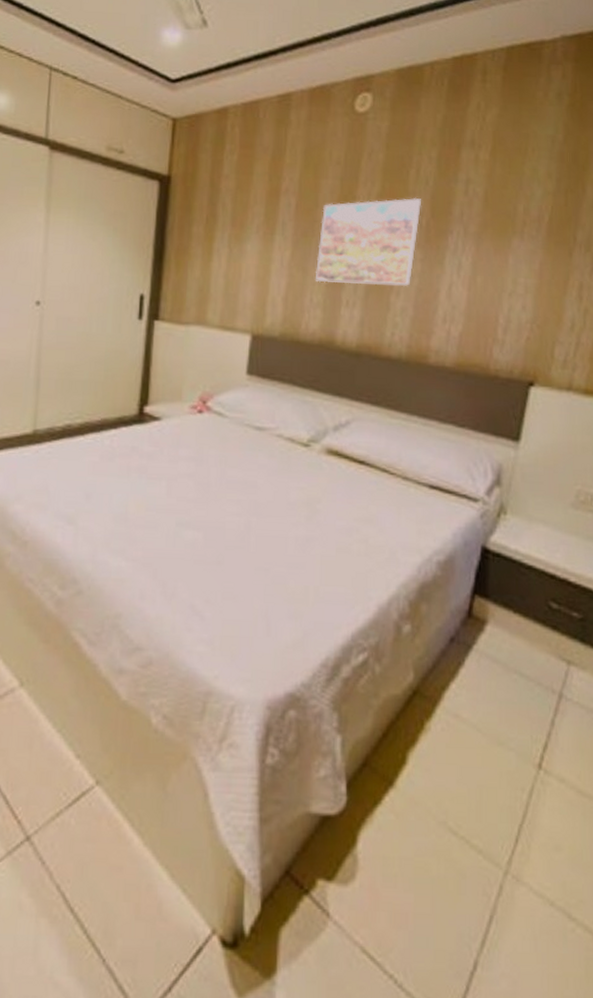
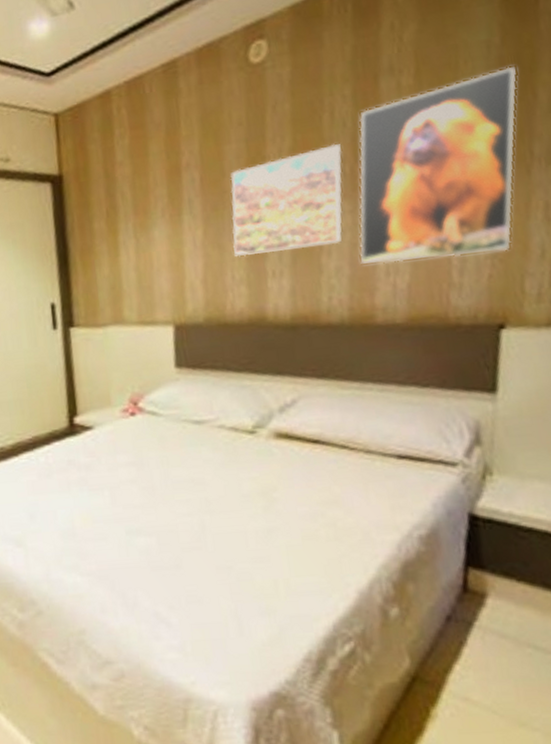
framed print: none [422,161,574,319] -> present [358,66,519,266]

